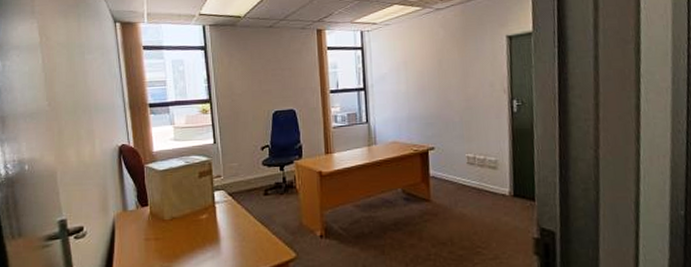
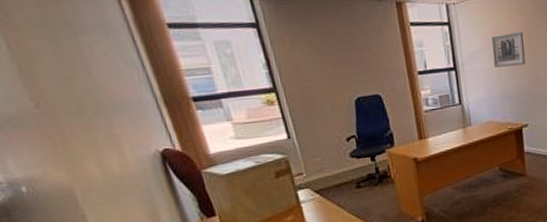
wall art: none [401,56,435,90] -> present [491,31,526,68]

